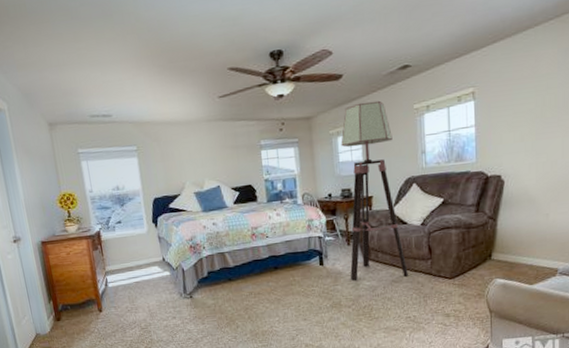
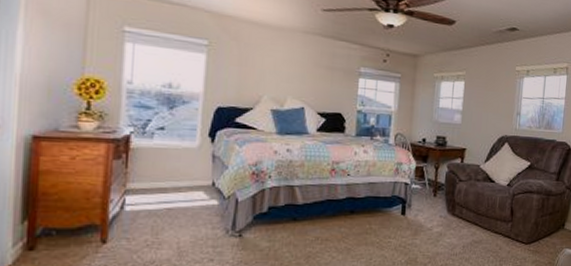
floor lamp: present [341,100,408,281] -> none [432,52,493,237]

